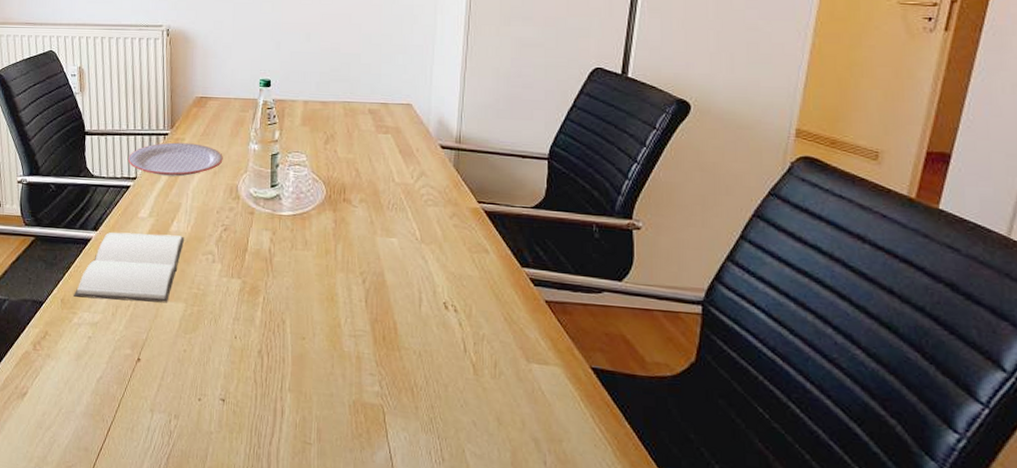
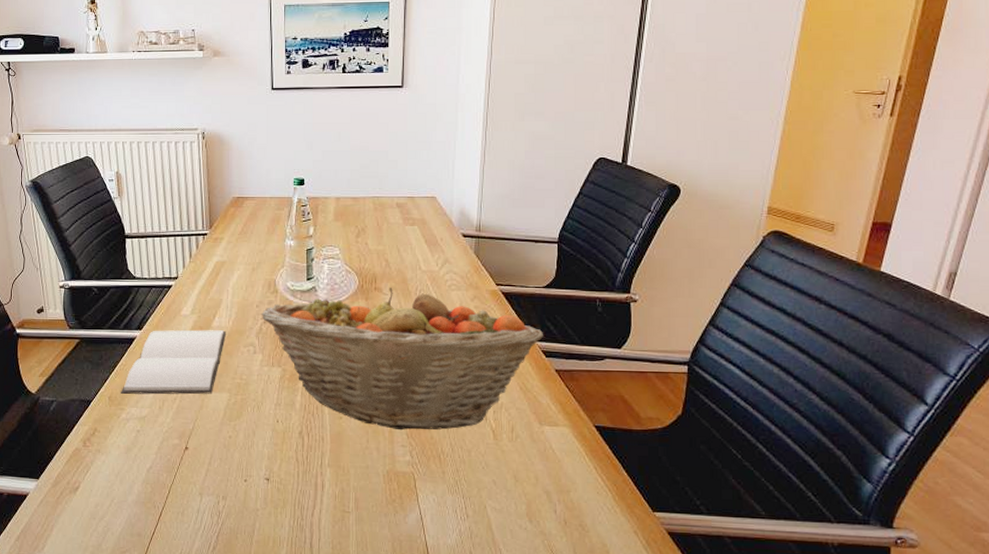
plate: present [127,142,223,177] -> none [168,242,261,274]
fruit basket: none [221,200,531,359] -> present [261,288,543,431]

